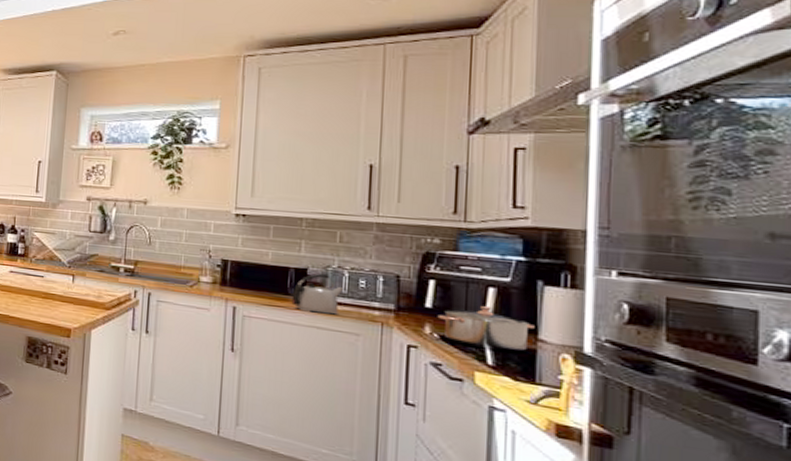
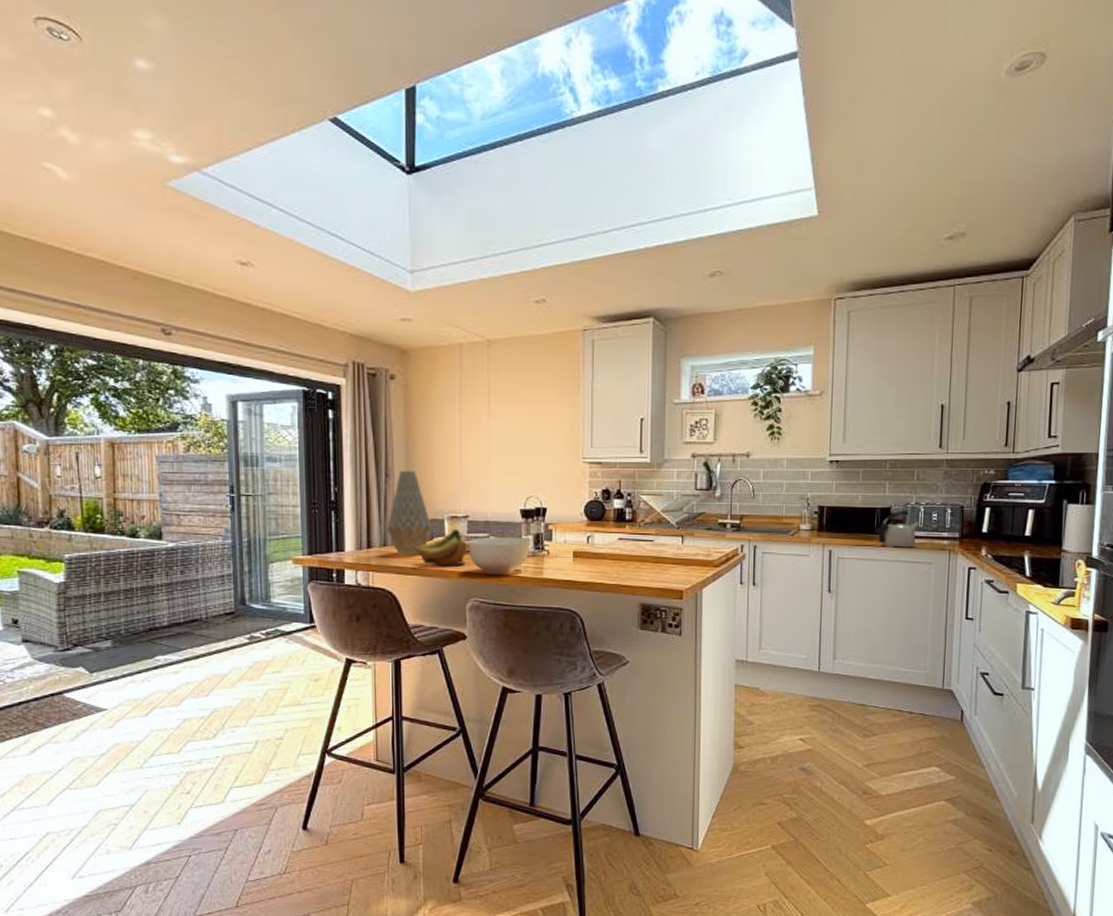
cooking pot: present [437,305,535,353] -> none [991,525,1060,564]

